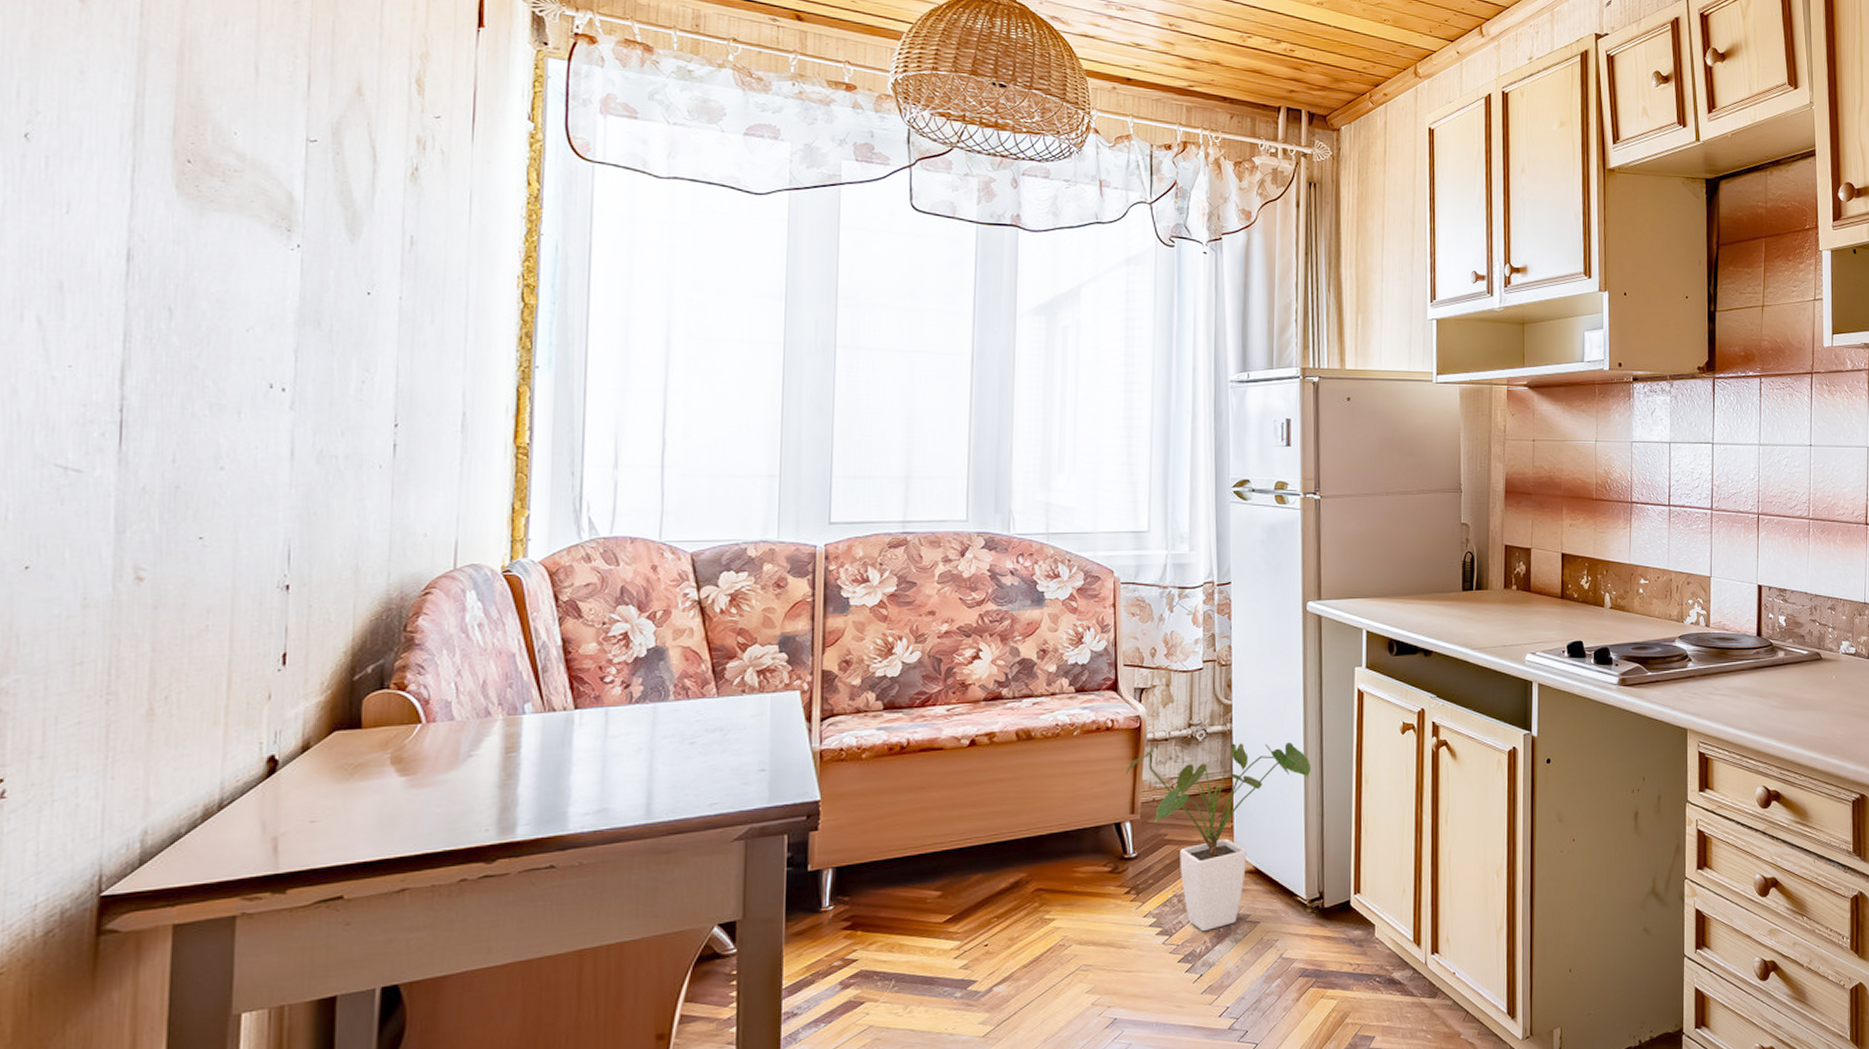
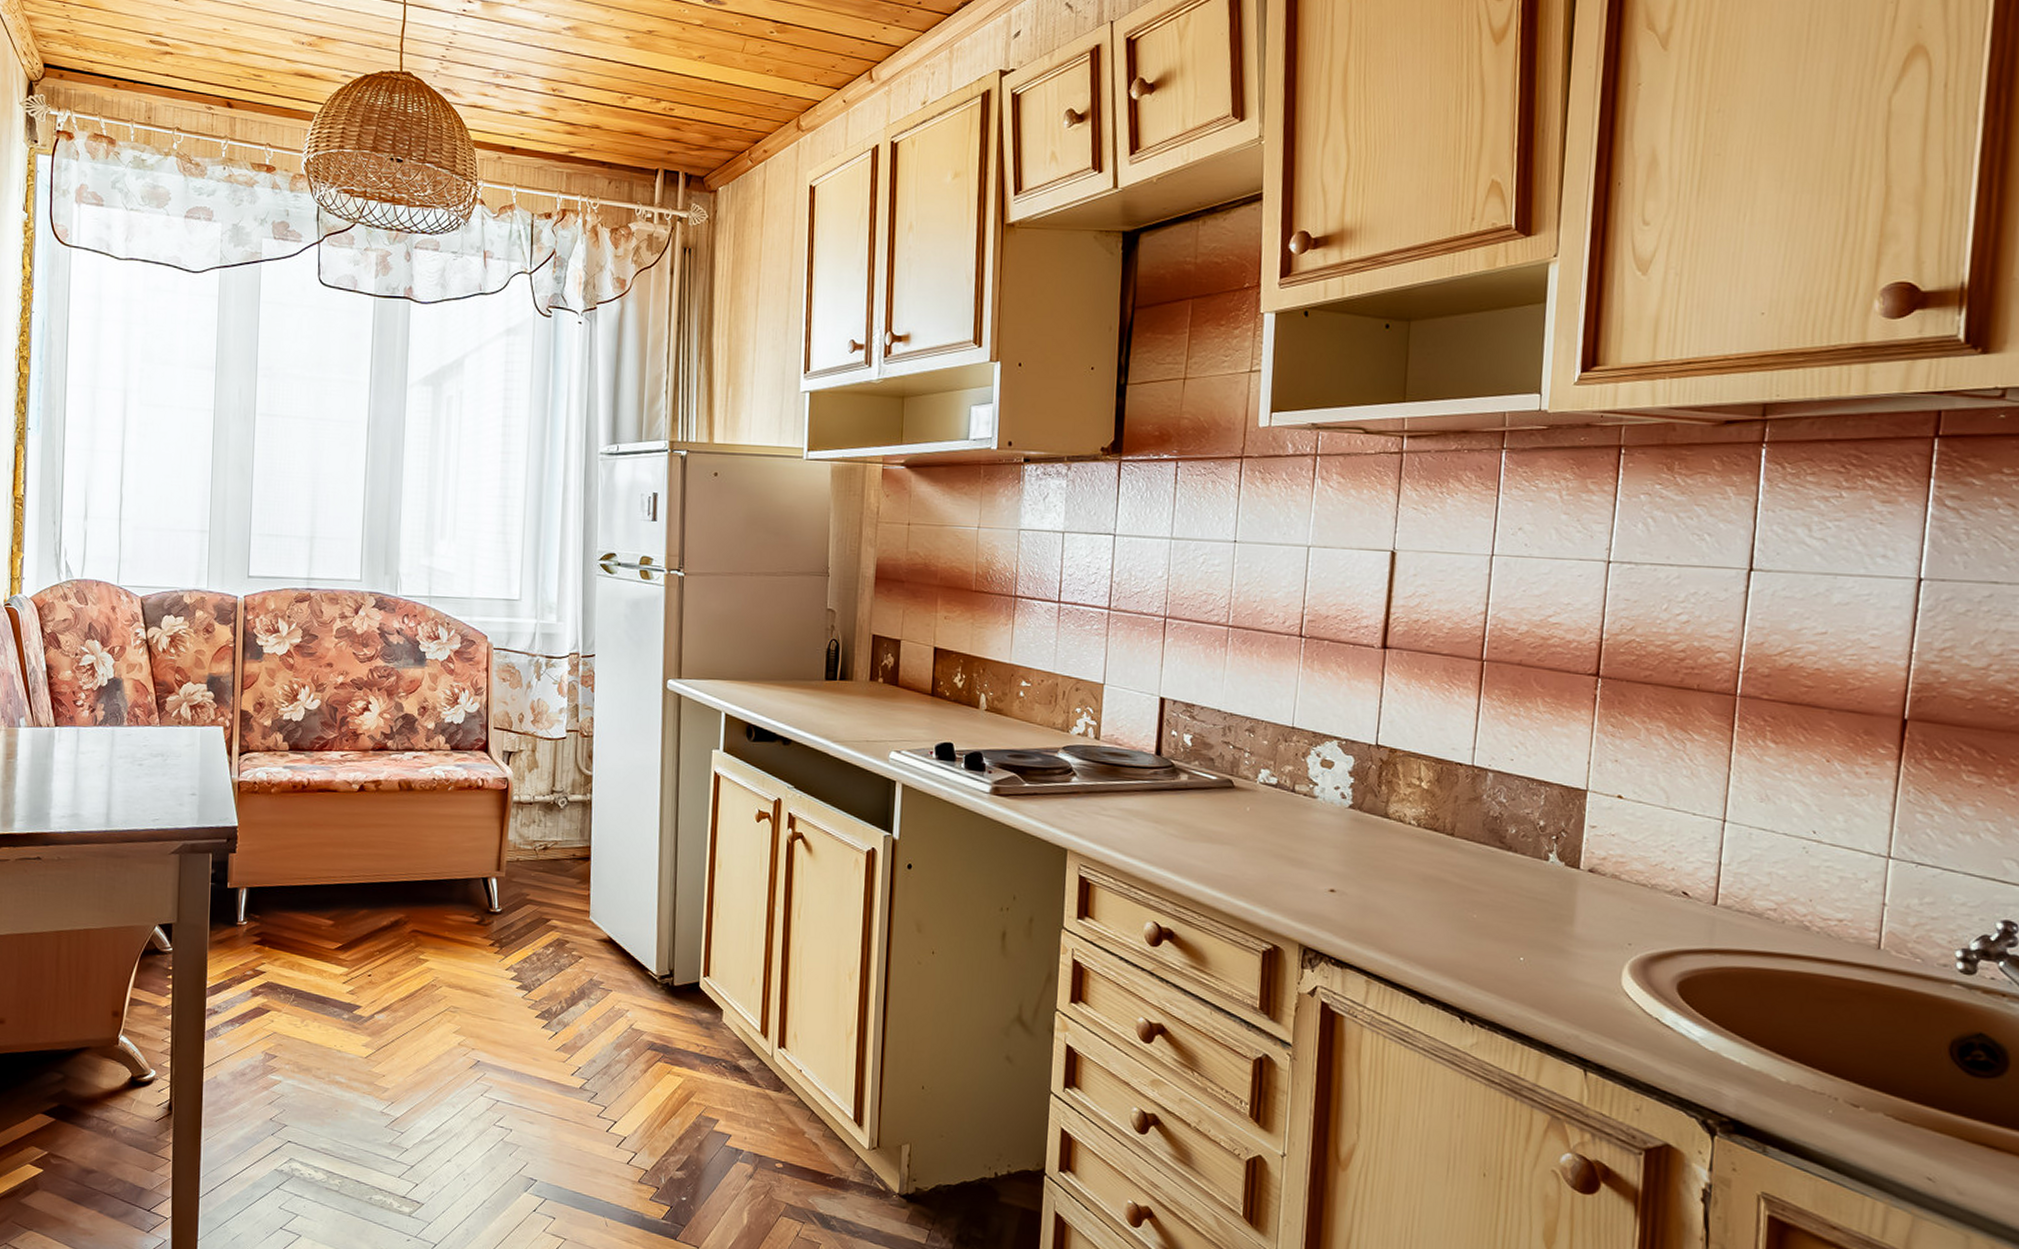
house plant: present [1125,742,1312,932] -> none [493,808,666,992]

